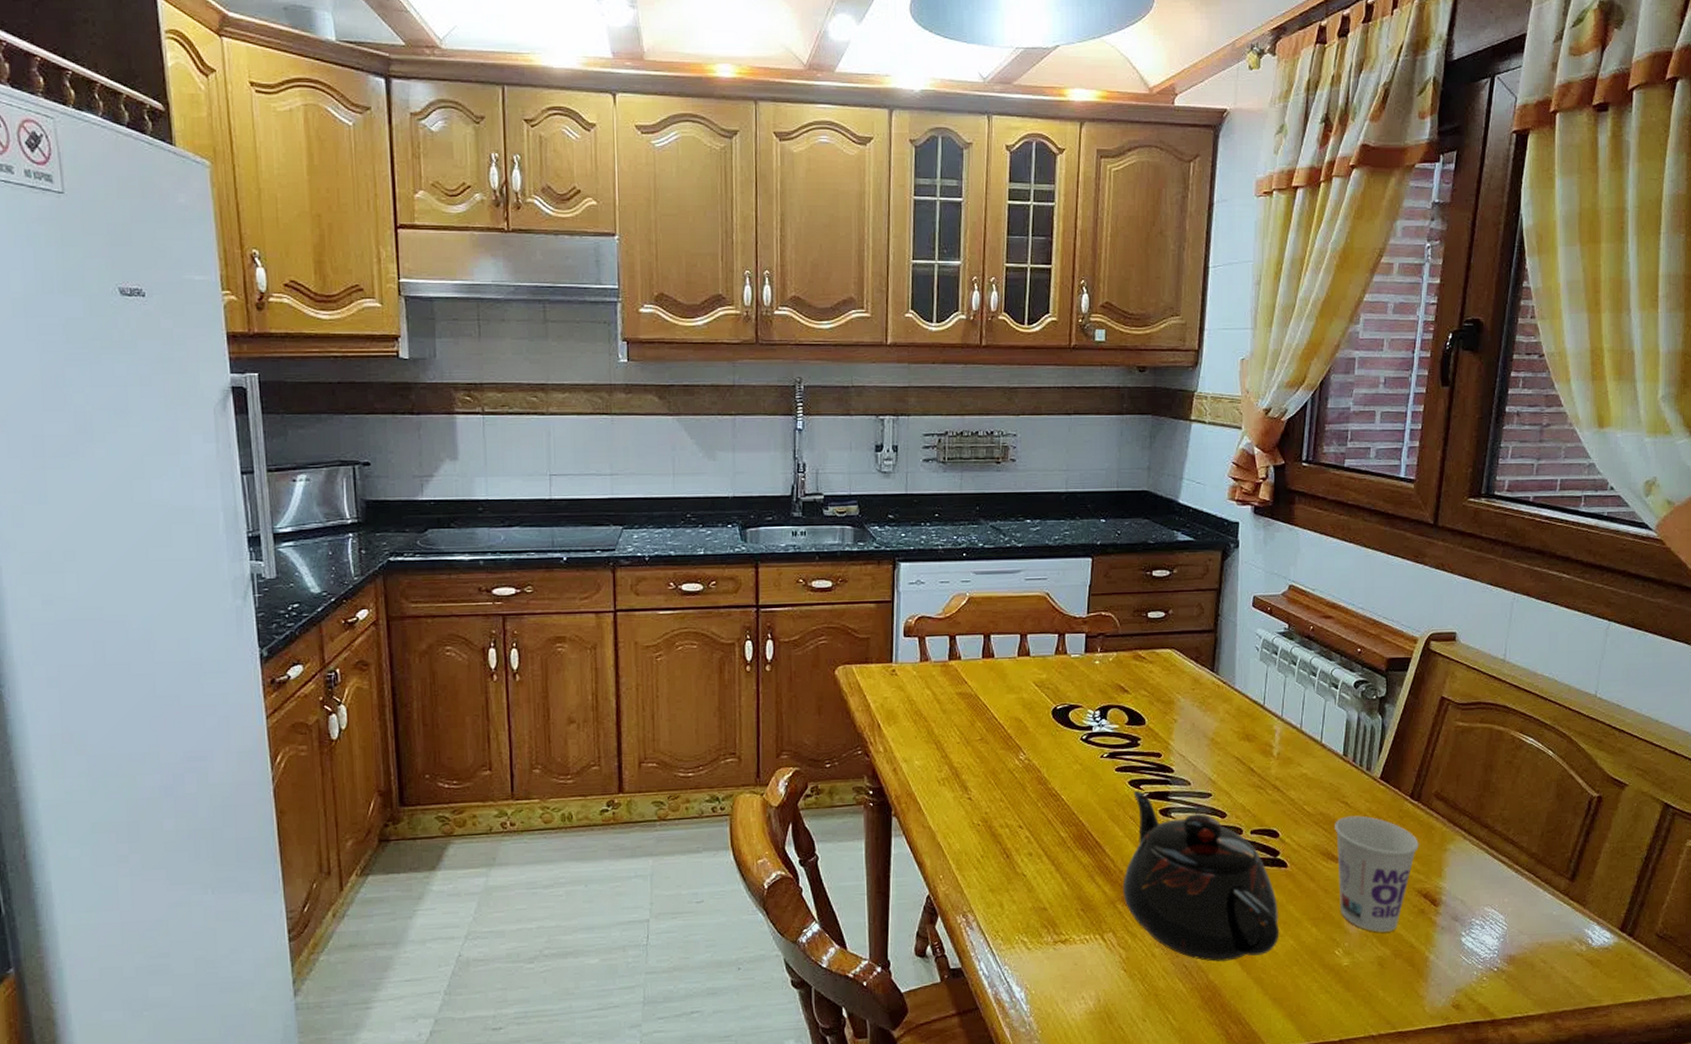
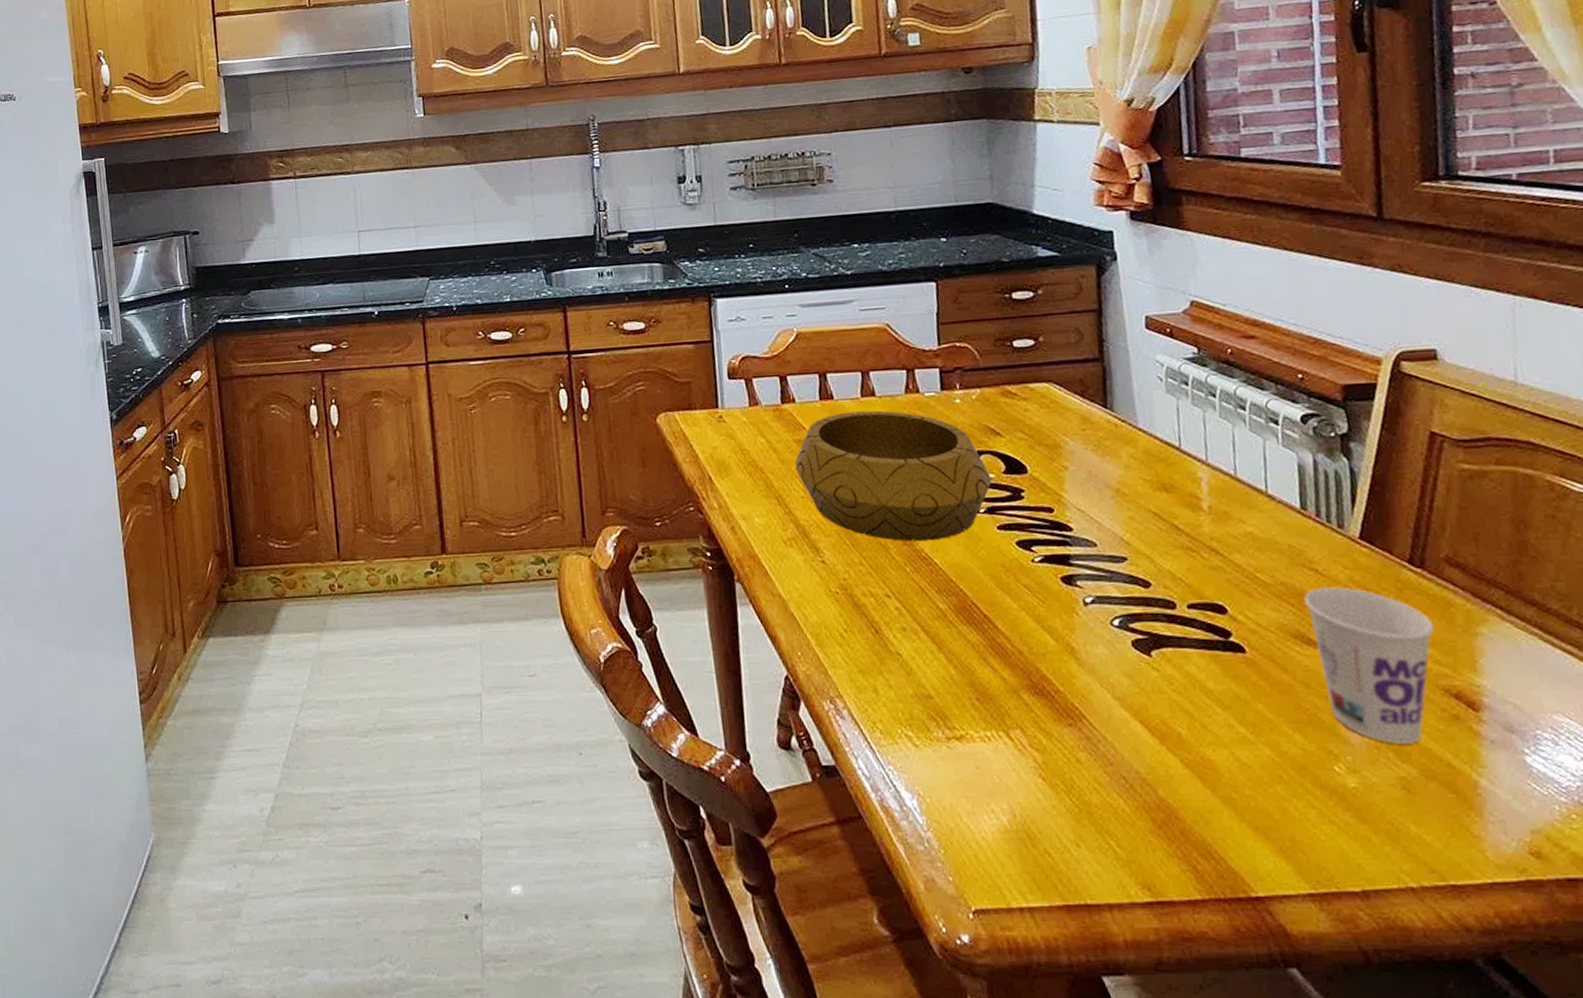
decorative bowl: none [954,668,1117,781] -> present [795,410,993,542]
teapot: present [1123,791,1280,962] -> none [1023,554,1250,775]

